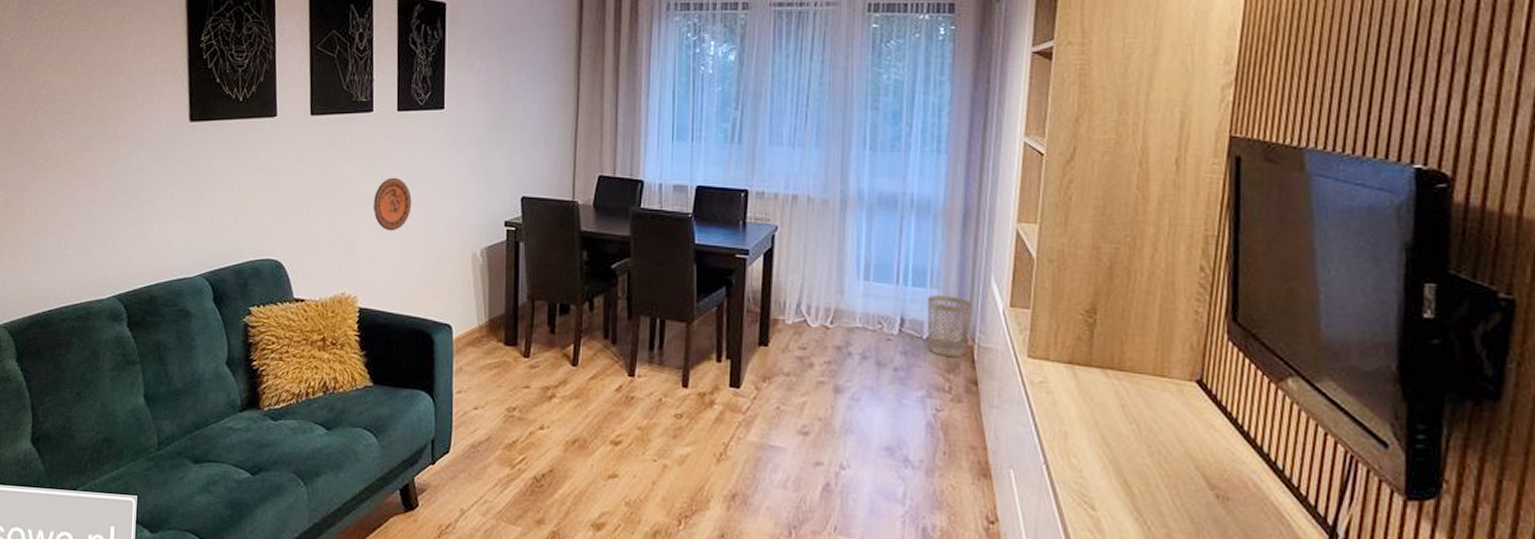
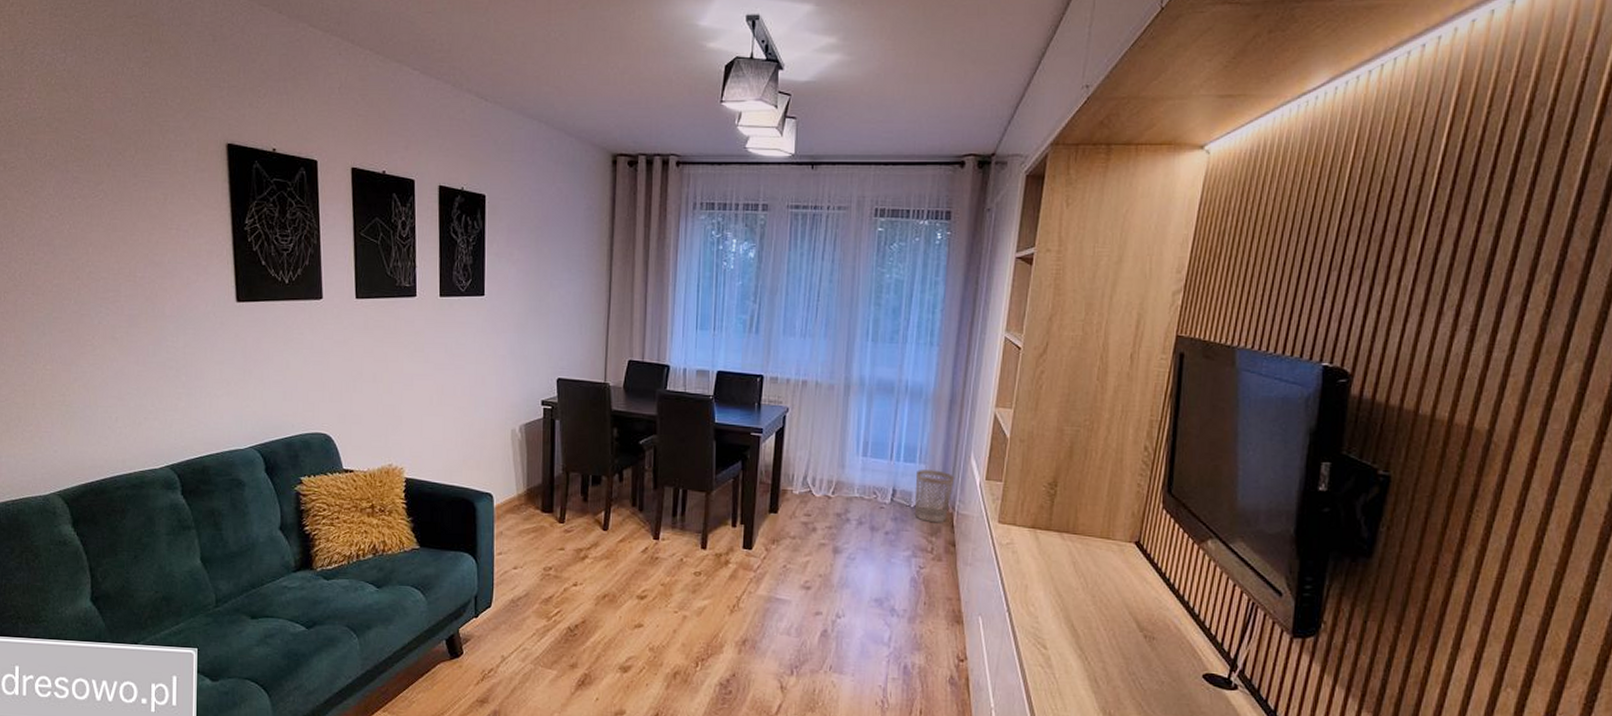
decorative plate: present [374,177,412,231] -> none [418,358,454,409]

